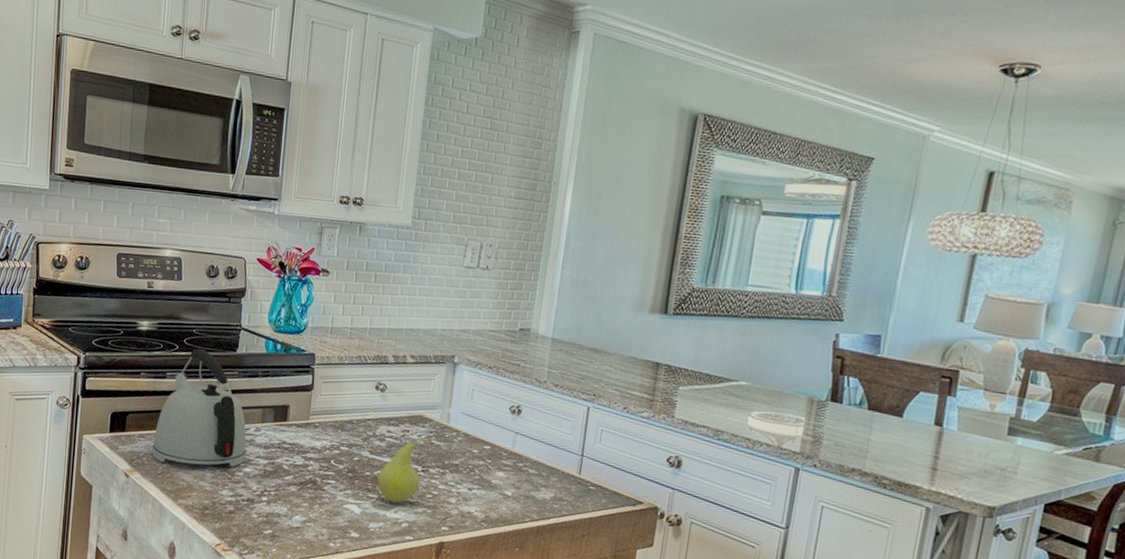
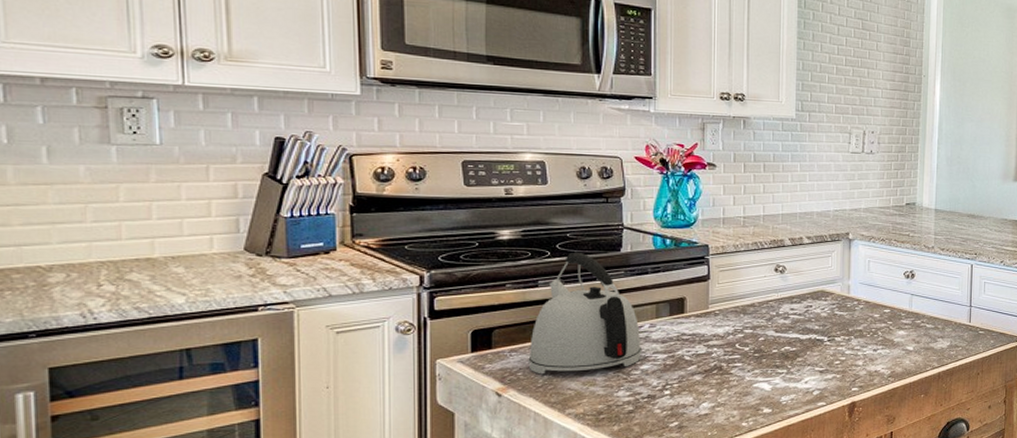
fruit: present [377,434,430,504] -> none [785,306,832,374]

